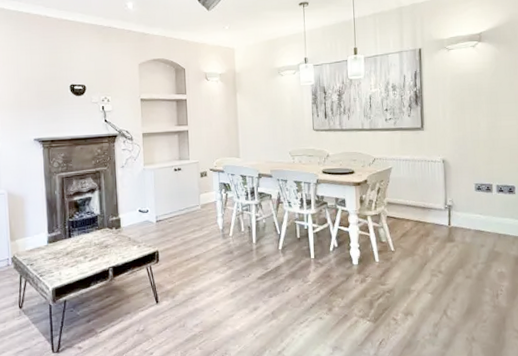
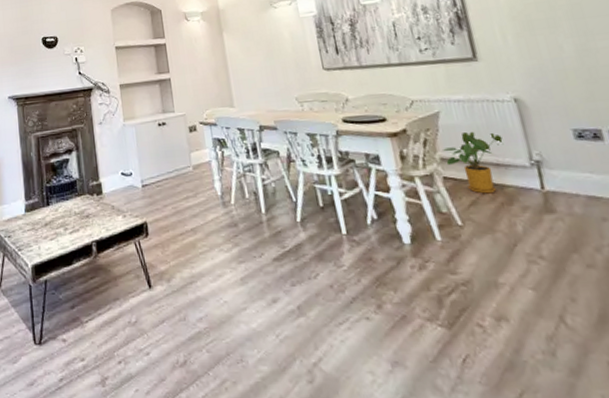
house plant: none [389,184,430,229] -> present [441,132,504,194]

